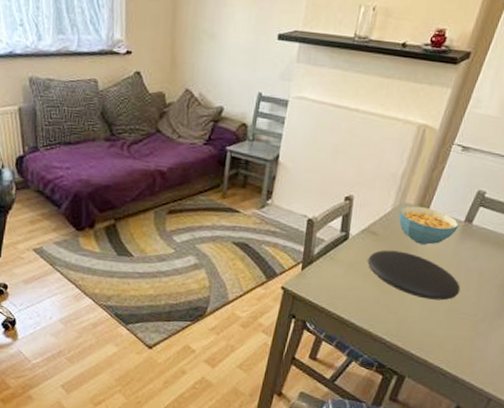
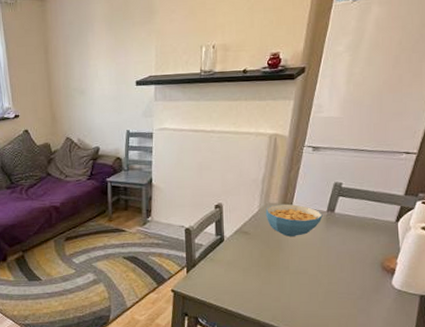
plate: present [367,250,461,301] -> none [244,245,335,285]

